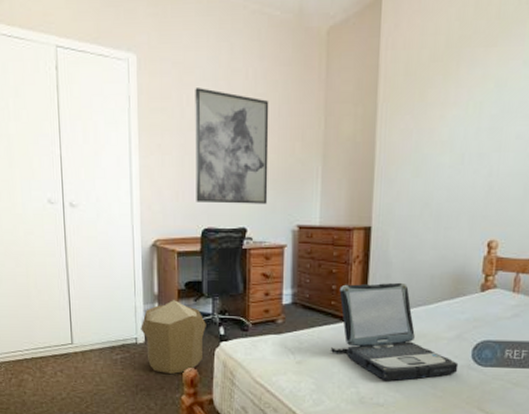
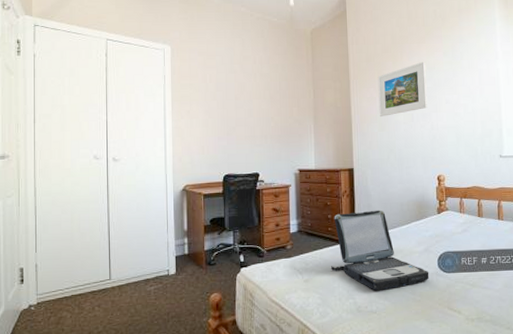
pouf: present [141,300,206,374] -> none [172,235,229,300]
wall art: present [195,88,269,204] -> none [216,69,274,155]
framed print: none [415,74,493,156] -> present [377,61,428,116]

